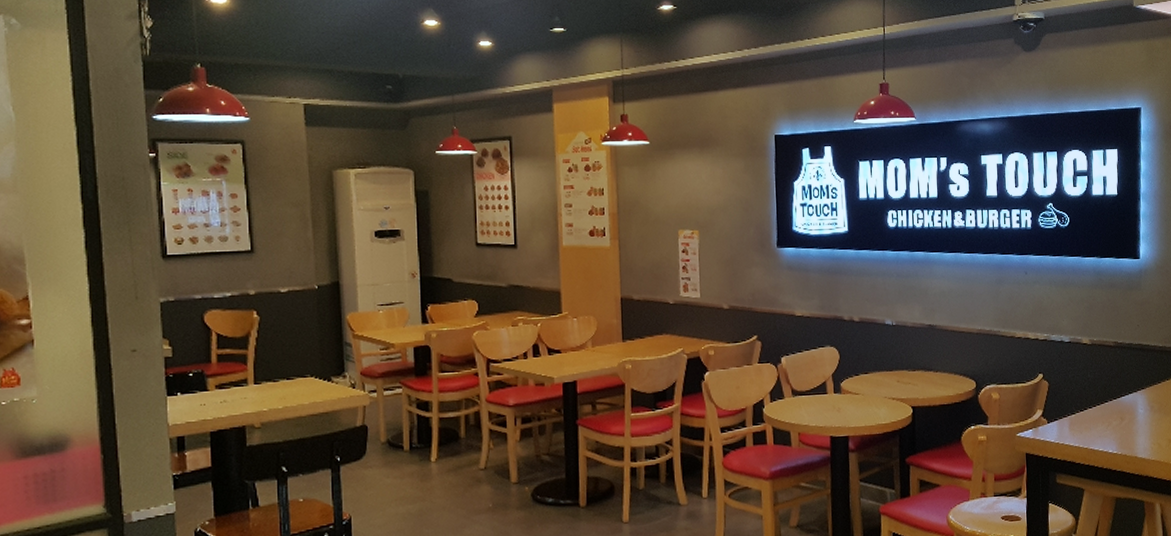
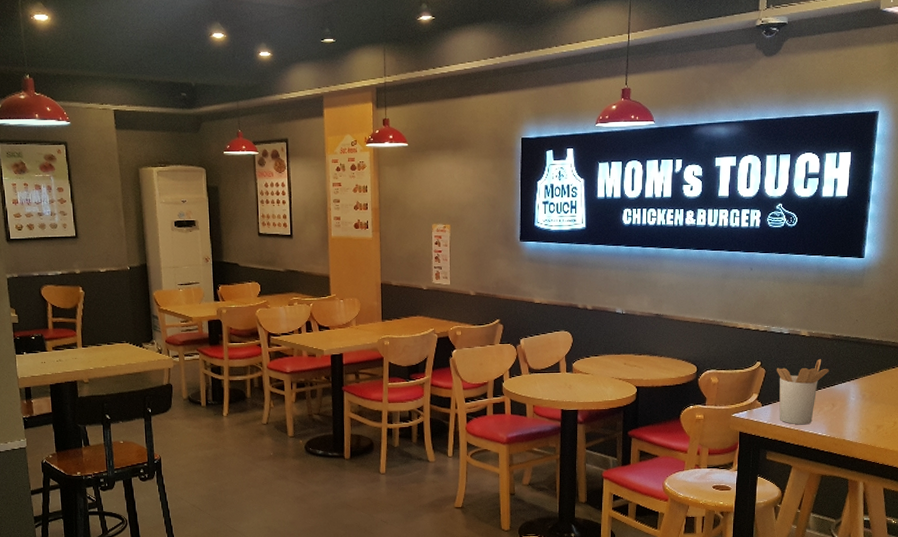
utensil holder: none [1059,369,1115,443] -> present [776,359,829,425]

